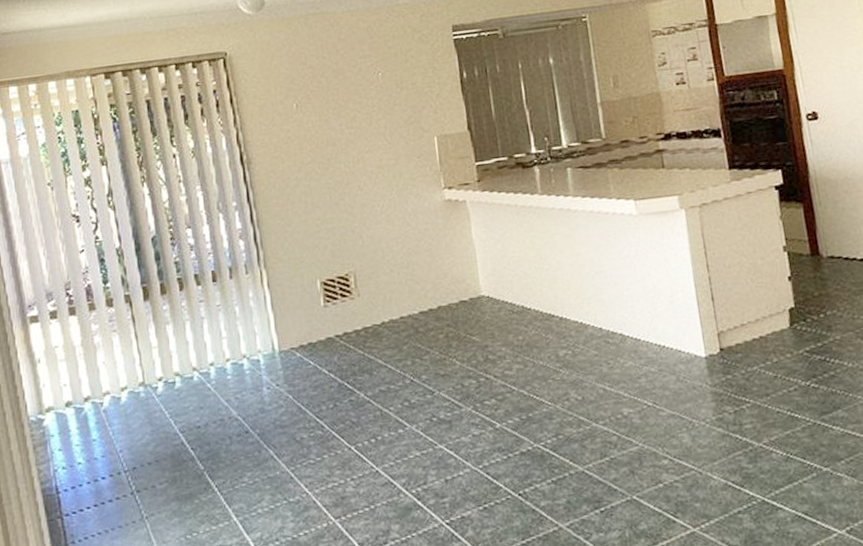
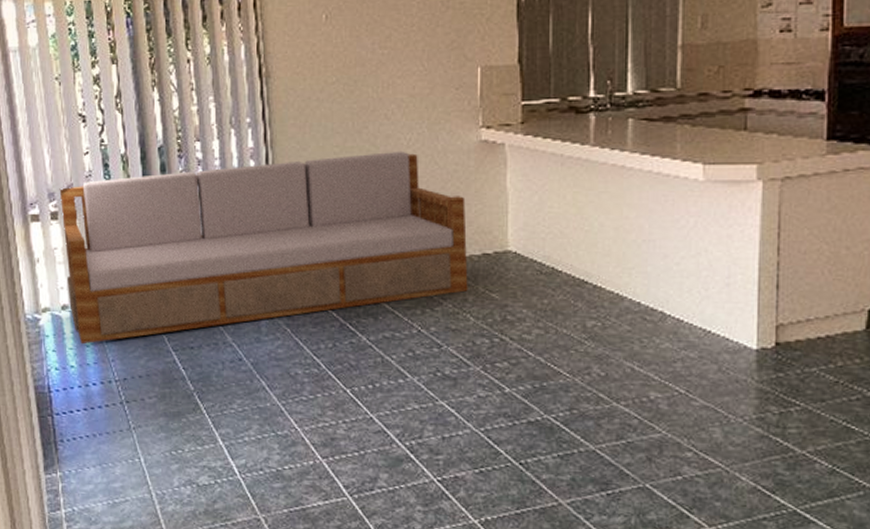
sofa: none [57,217,451,439] -> present [59,151,468,345]

